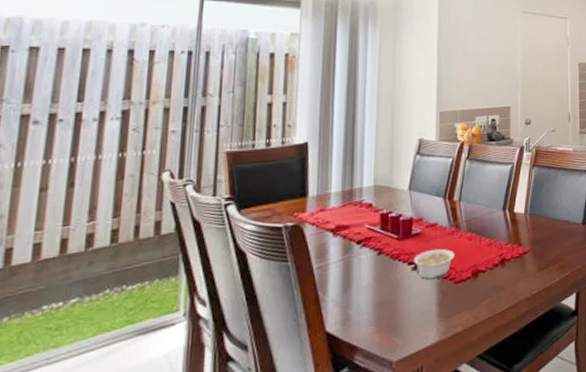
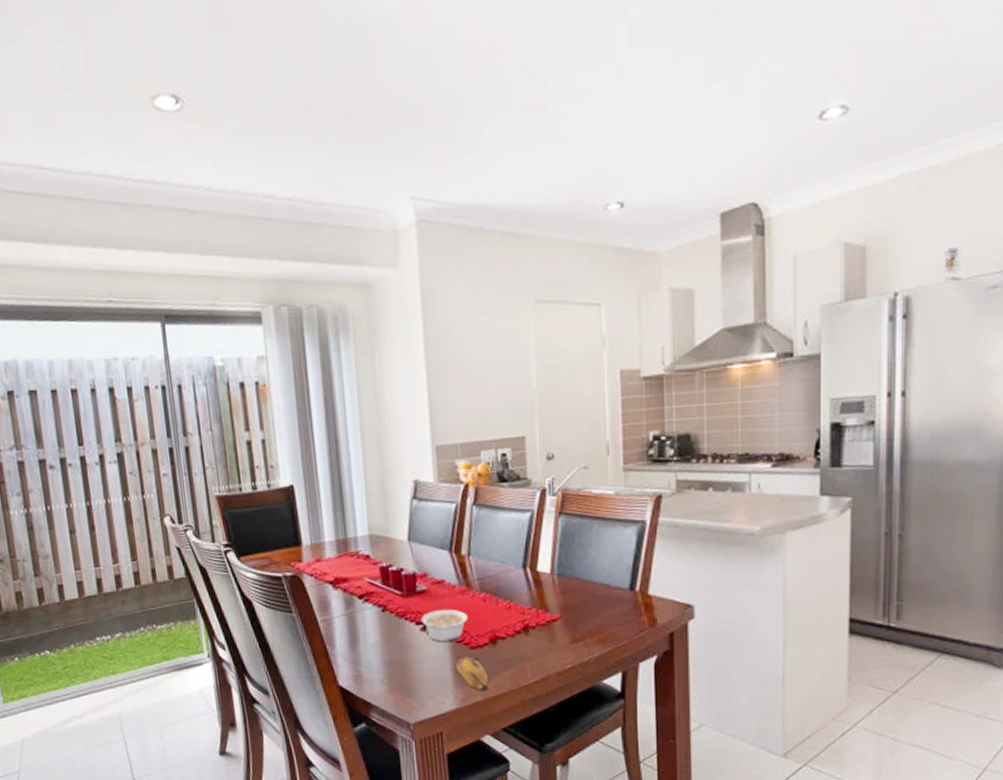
banana: none [441,290,470,323] -> present [456,656,490,692]

